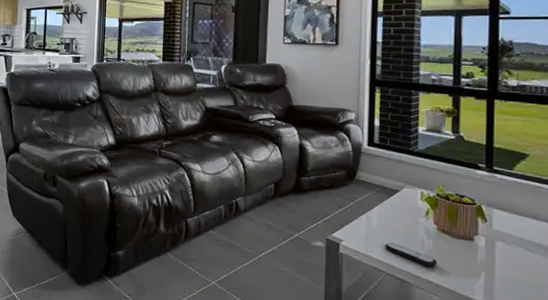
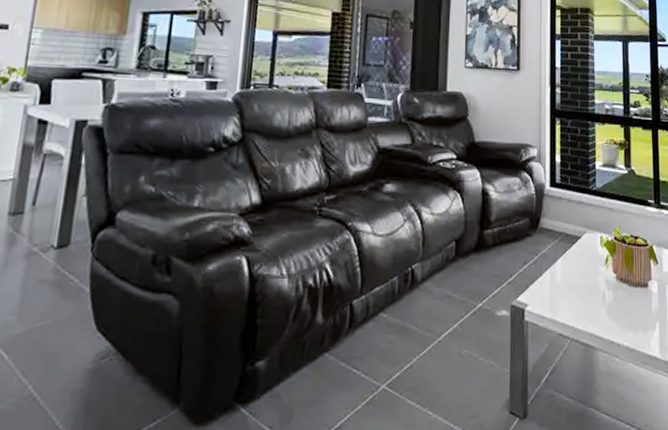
remote control: present [385,243,438,267] -> none [569,301,618,324]

